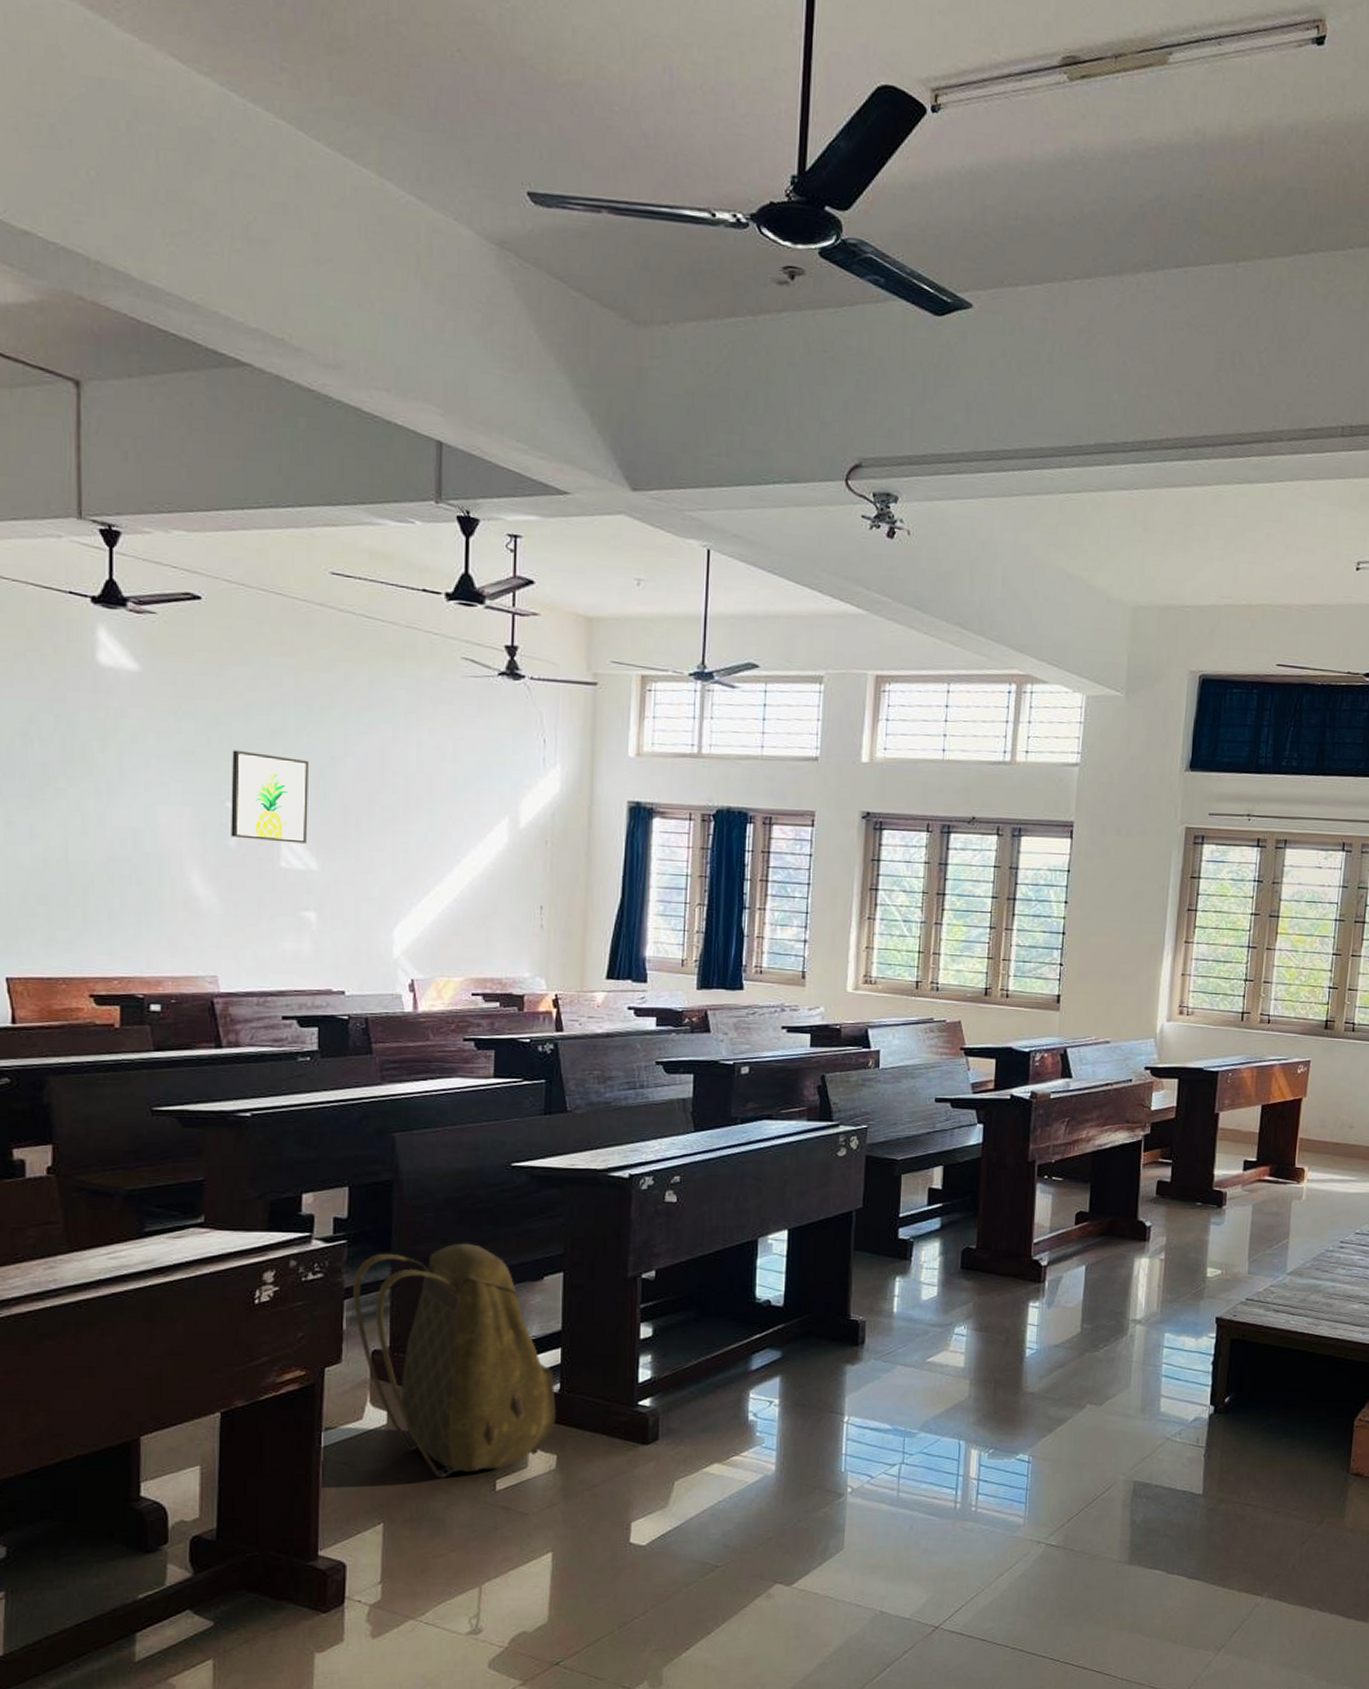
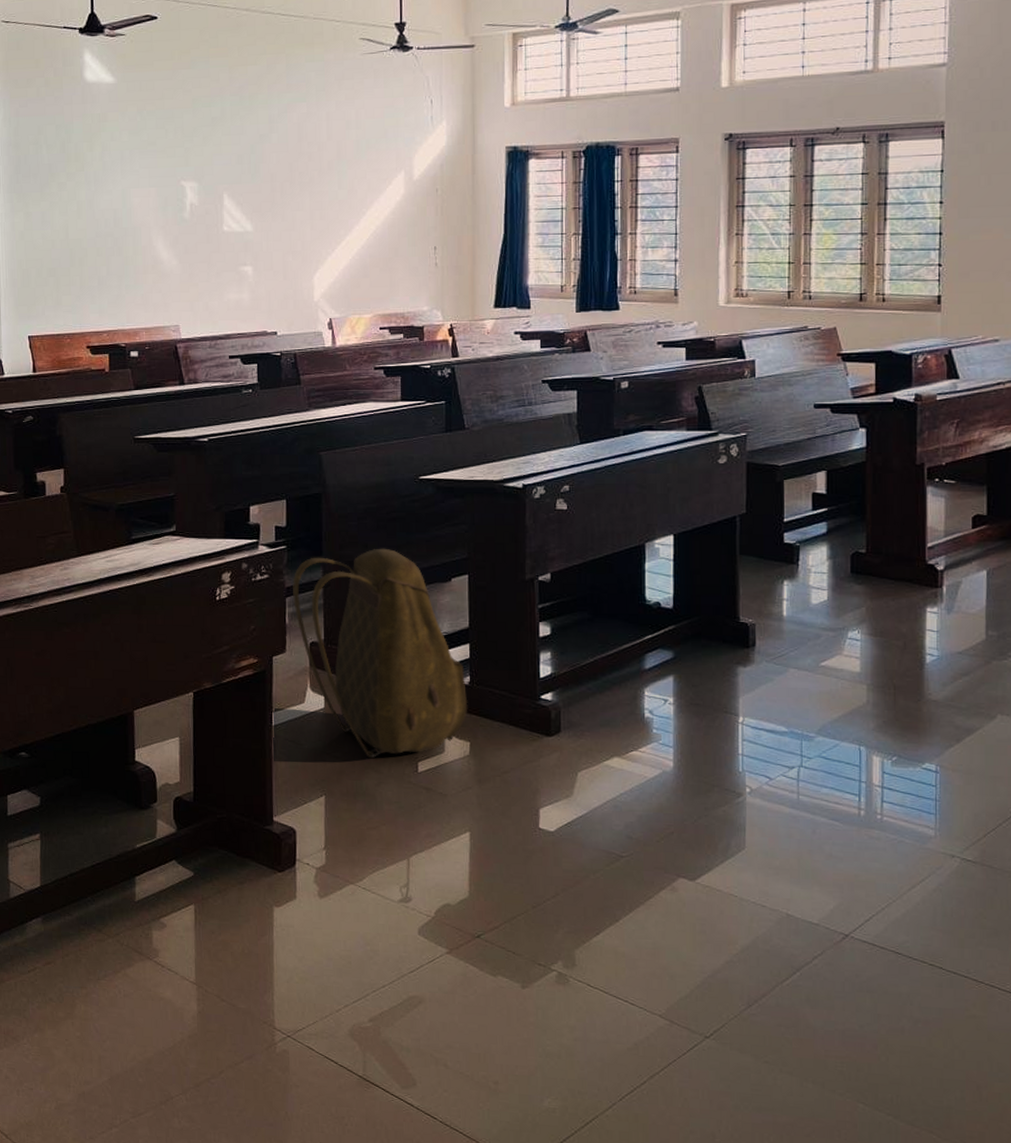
wall art: present [231,750,310,844] -> none [184,137,244,210]

